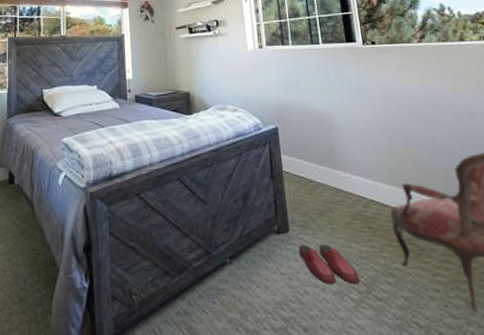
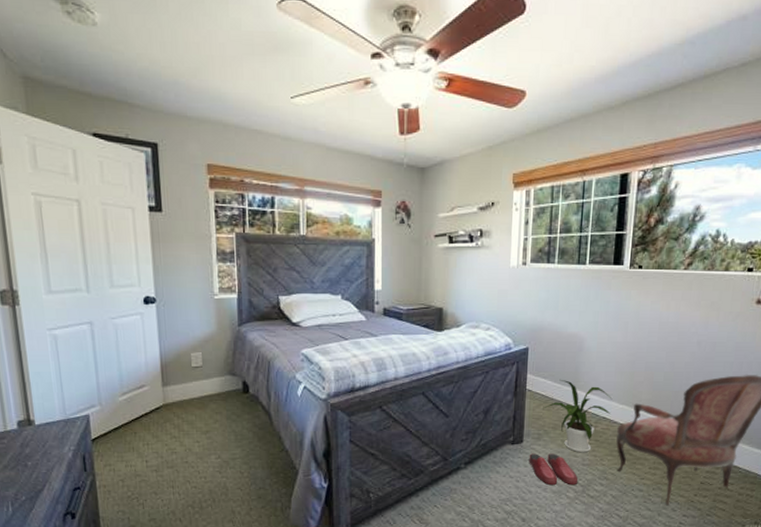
house plant: none [303,159,378,243] -> present [543,379,613,453]

